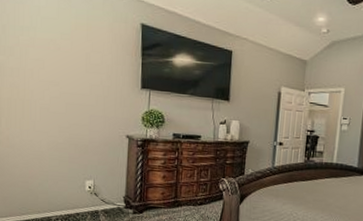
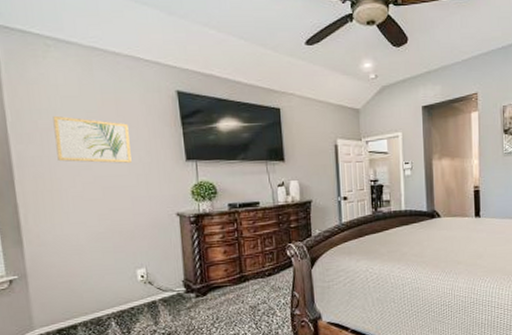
wall art: none [32,33,95,84] -> present [53,115,132,163]

